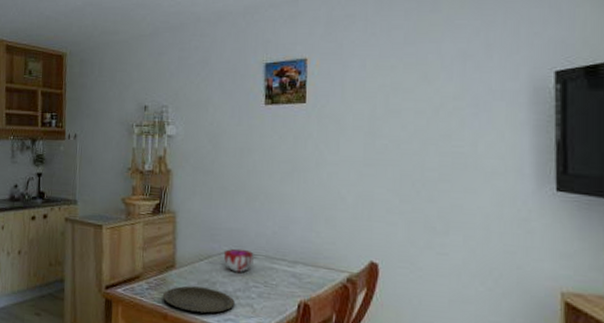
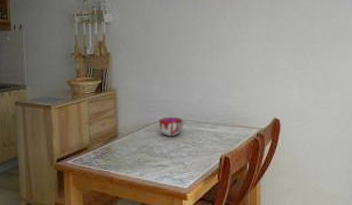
plate: present [162,285,235,314] -> none [108,152,169,174]

